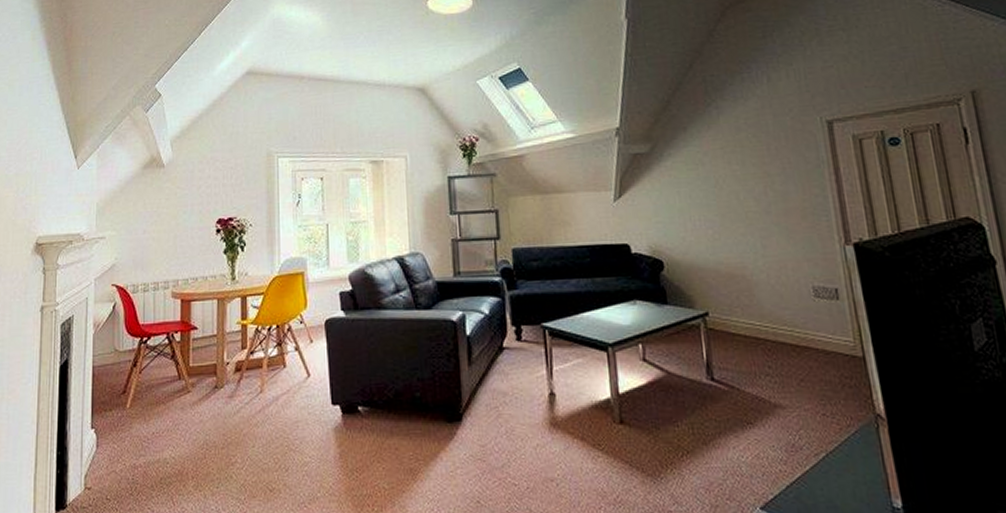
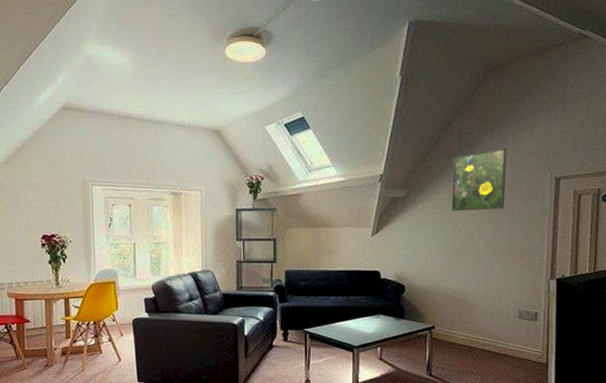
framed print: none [700,90,771,166] -> present [451,147,506,211]

